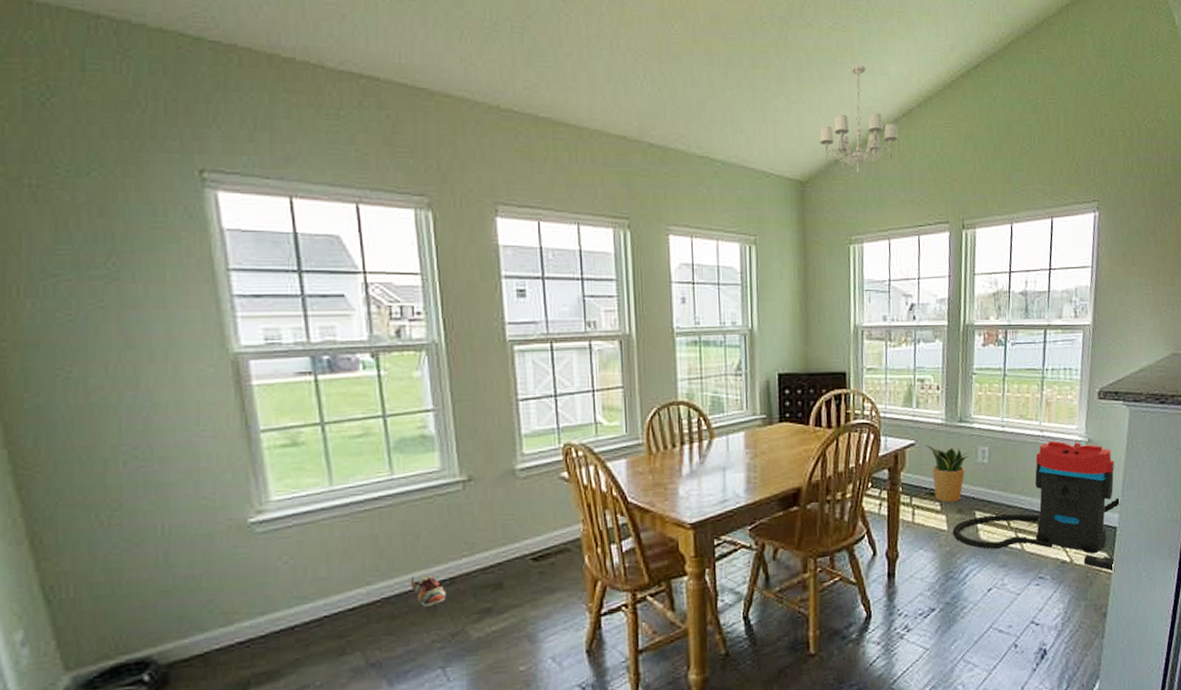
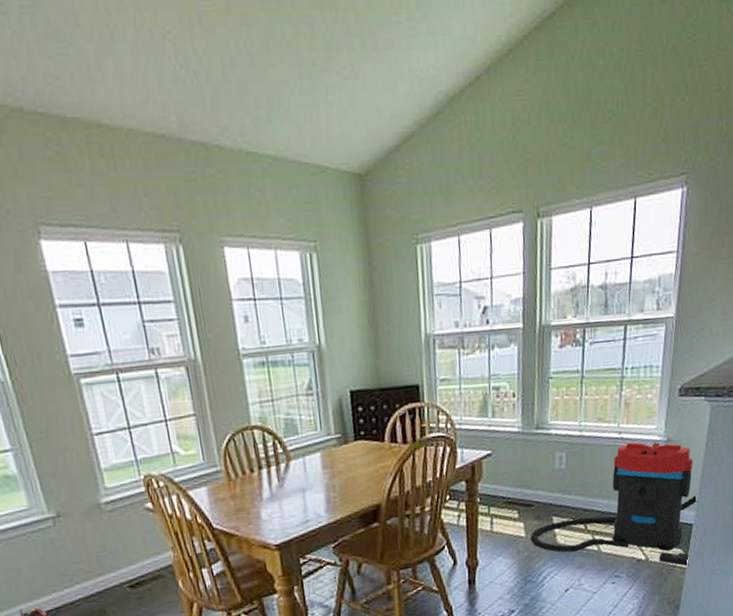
chandelier: present [819,64,899,174] -> none [377,23,465,160]
potted plant: present [924,444,970,503] -> none [501,453,547,510]

